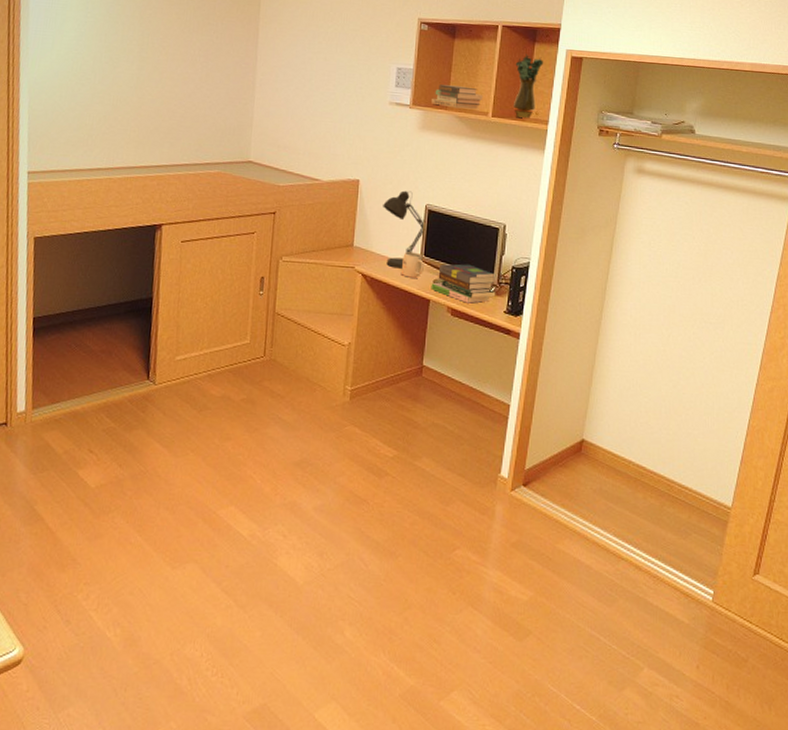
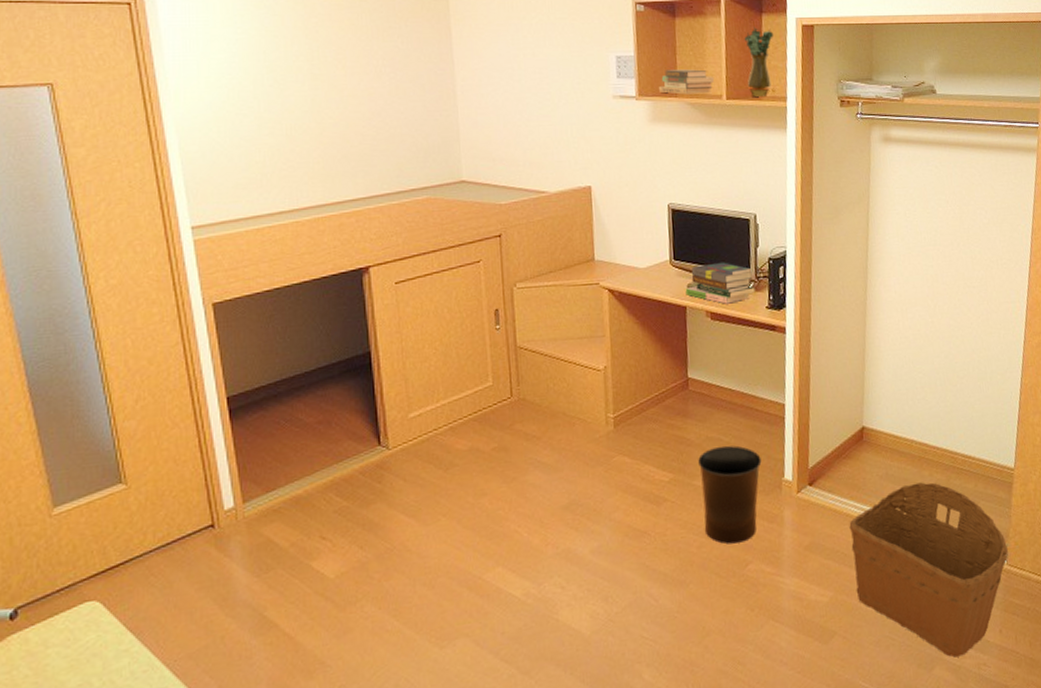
desk lamp: present [383,190,426,269] -> none [621,191,671,278]
mug: present [401,252,424,278] -> none [650,257,675,286]
waste bin: none [419,433,481,527] -> present [698,445,762,544]
wicker basket: none [556,503,715,683] -> present [849,482,1008,658]

